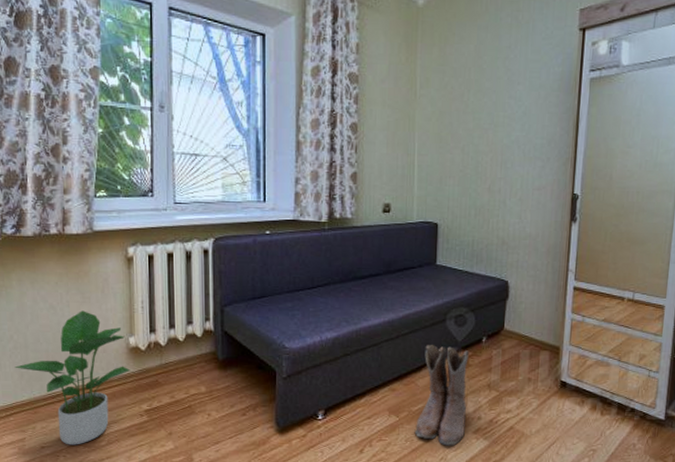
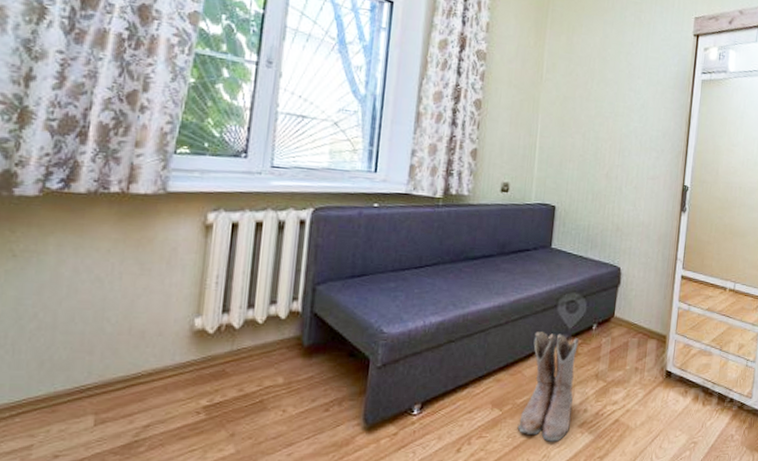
potted plant: present [14,310,130,445] -> none [33,284,191,453]

